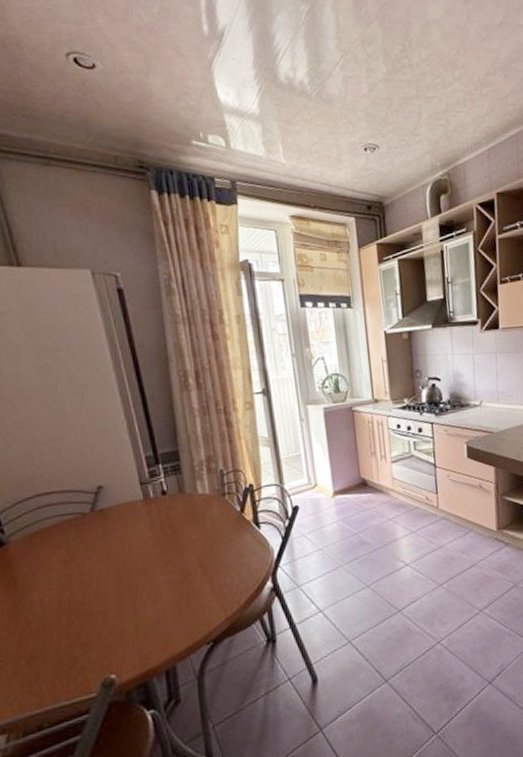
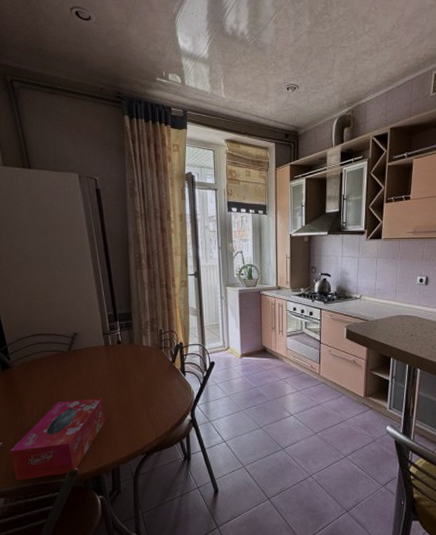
tissue box: none [11,571,152,707] -> present [10,397,106,481]

